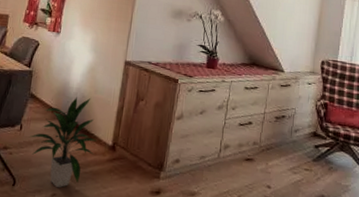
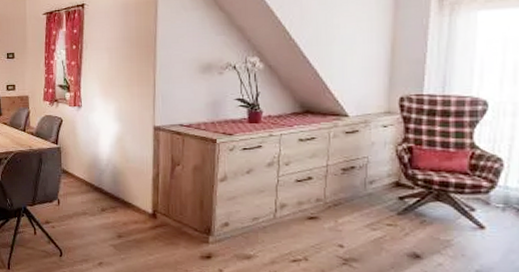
indoor plant: present [30,97,97,188] -> none [69,168,136,257]

